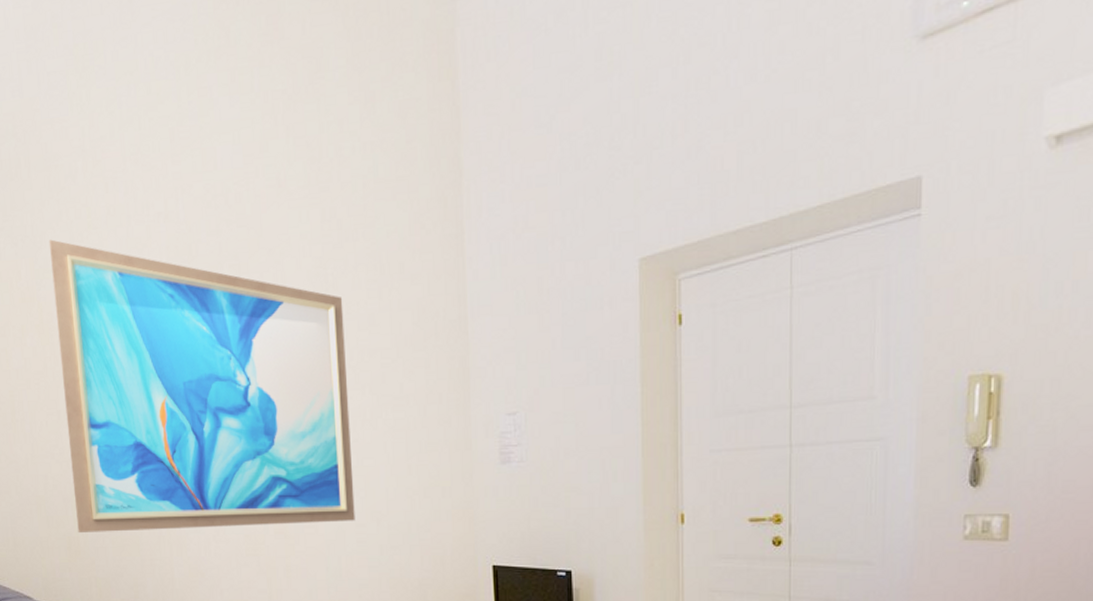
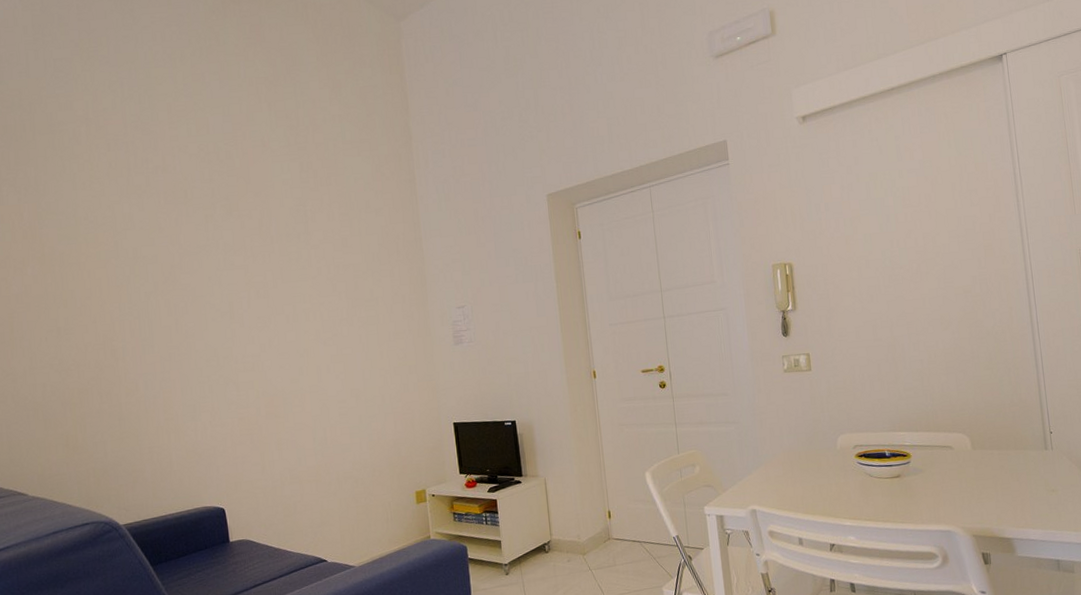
wall art: present [48,239,355,532] -> none [52,188,337,431]

